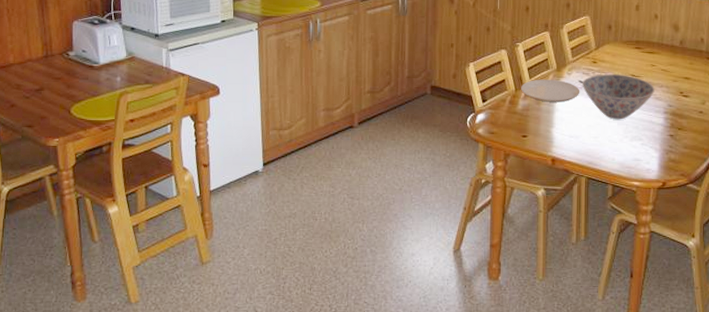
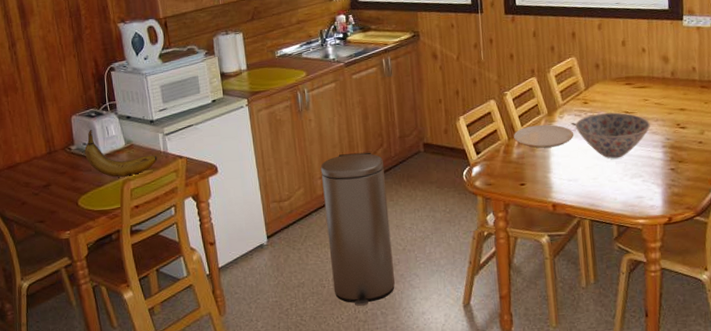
banana: none [83,37,159,89] -> present [85,130,158,178]
pedal bin: none [325,88,390,242] -> present [320,152,395,306]

